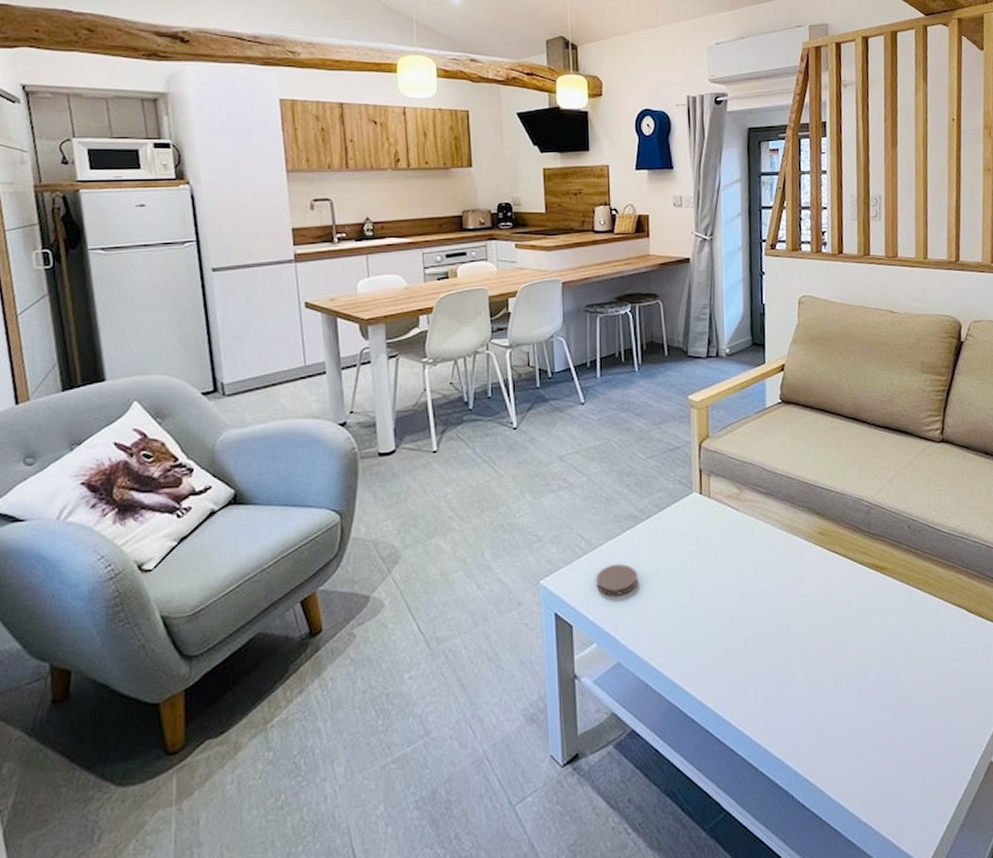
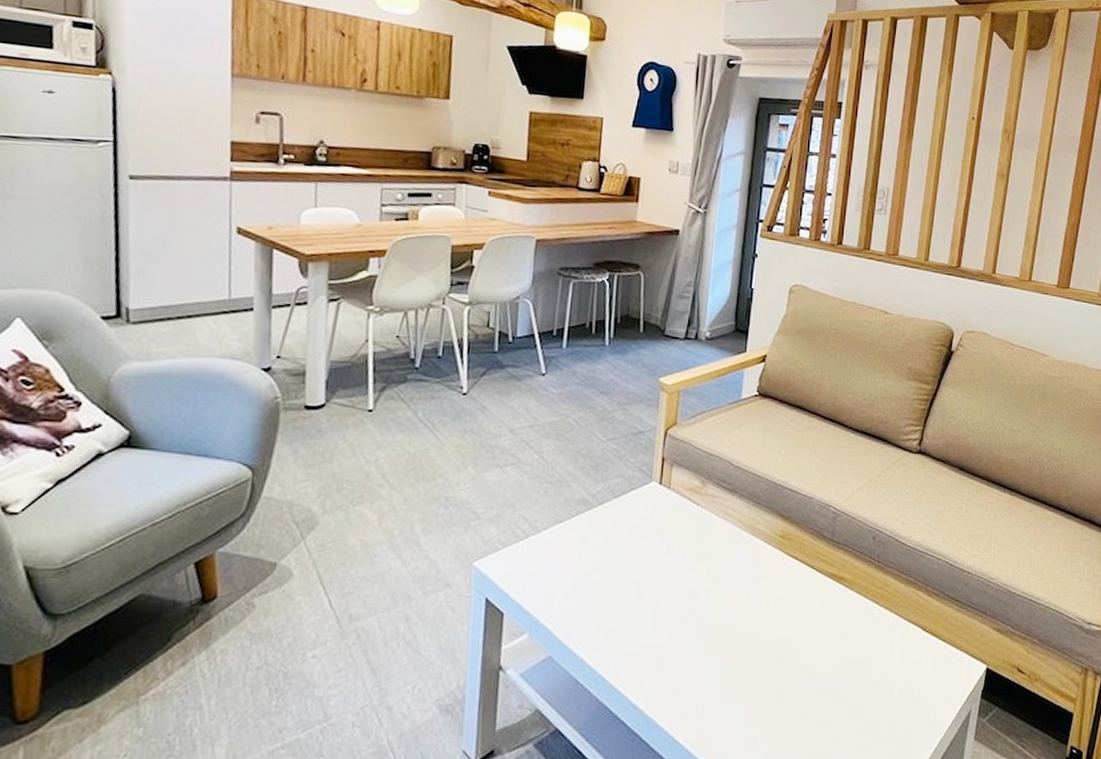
coaster: present [597,564,637,596] -> none [535,552,581,585]

